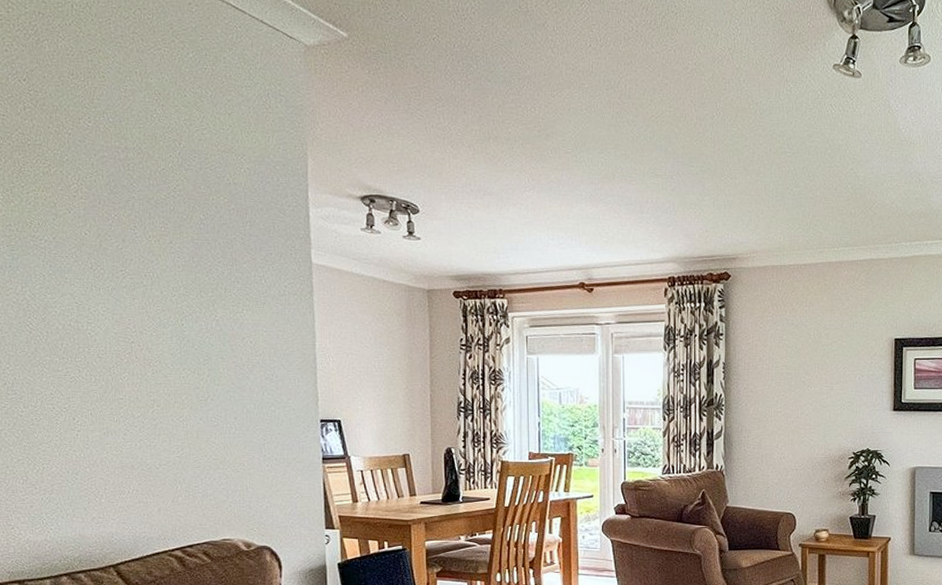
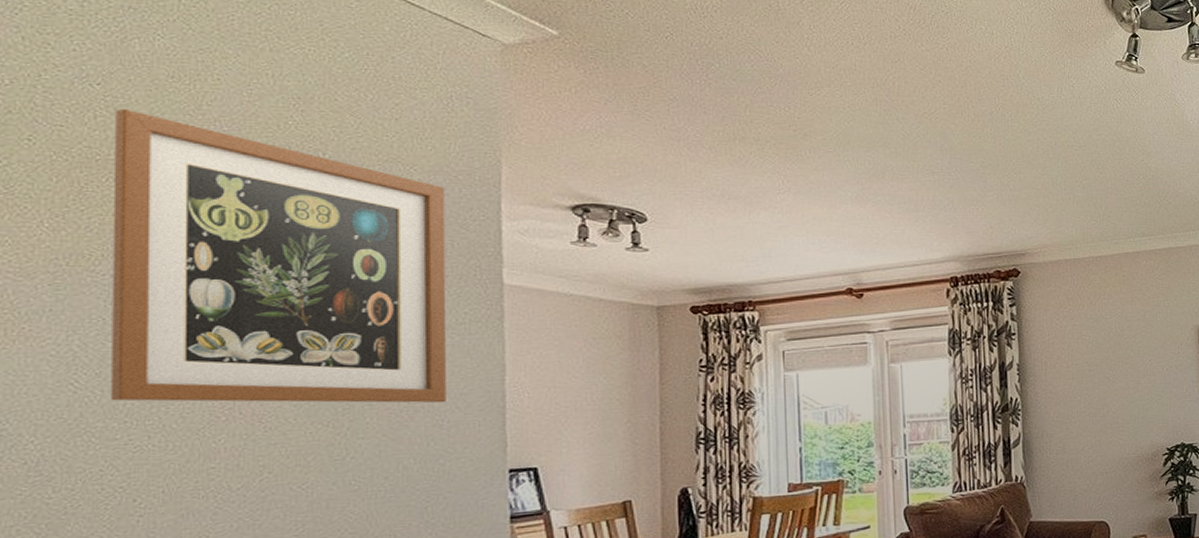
wall art: none [37,101,274,361] -> present [111,108,447,403]

